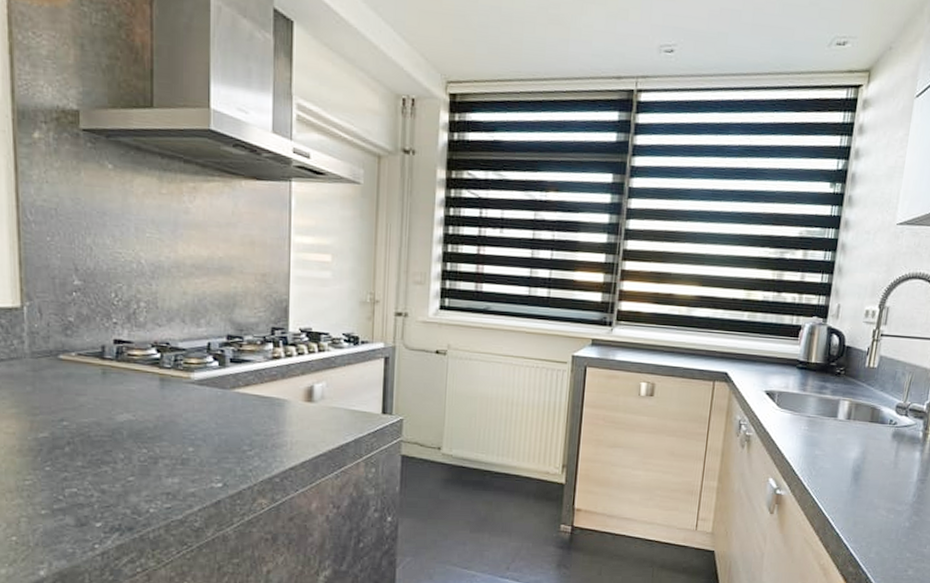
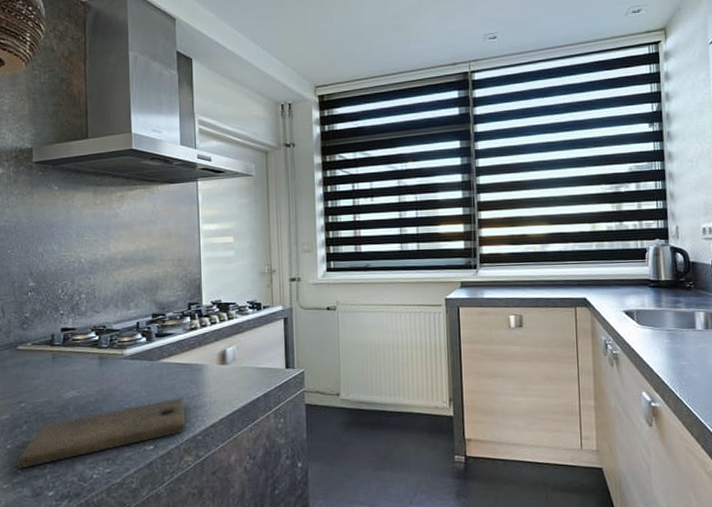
cutting board: none [56,434,261,495] -> present [16,398,185,469]

